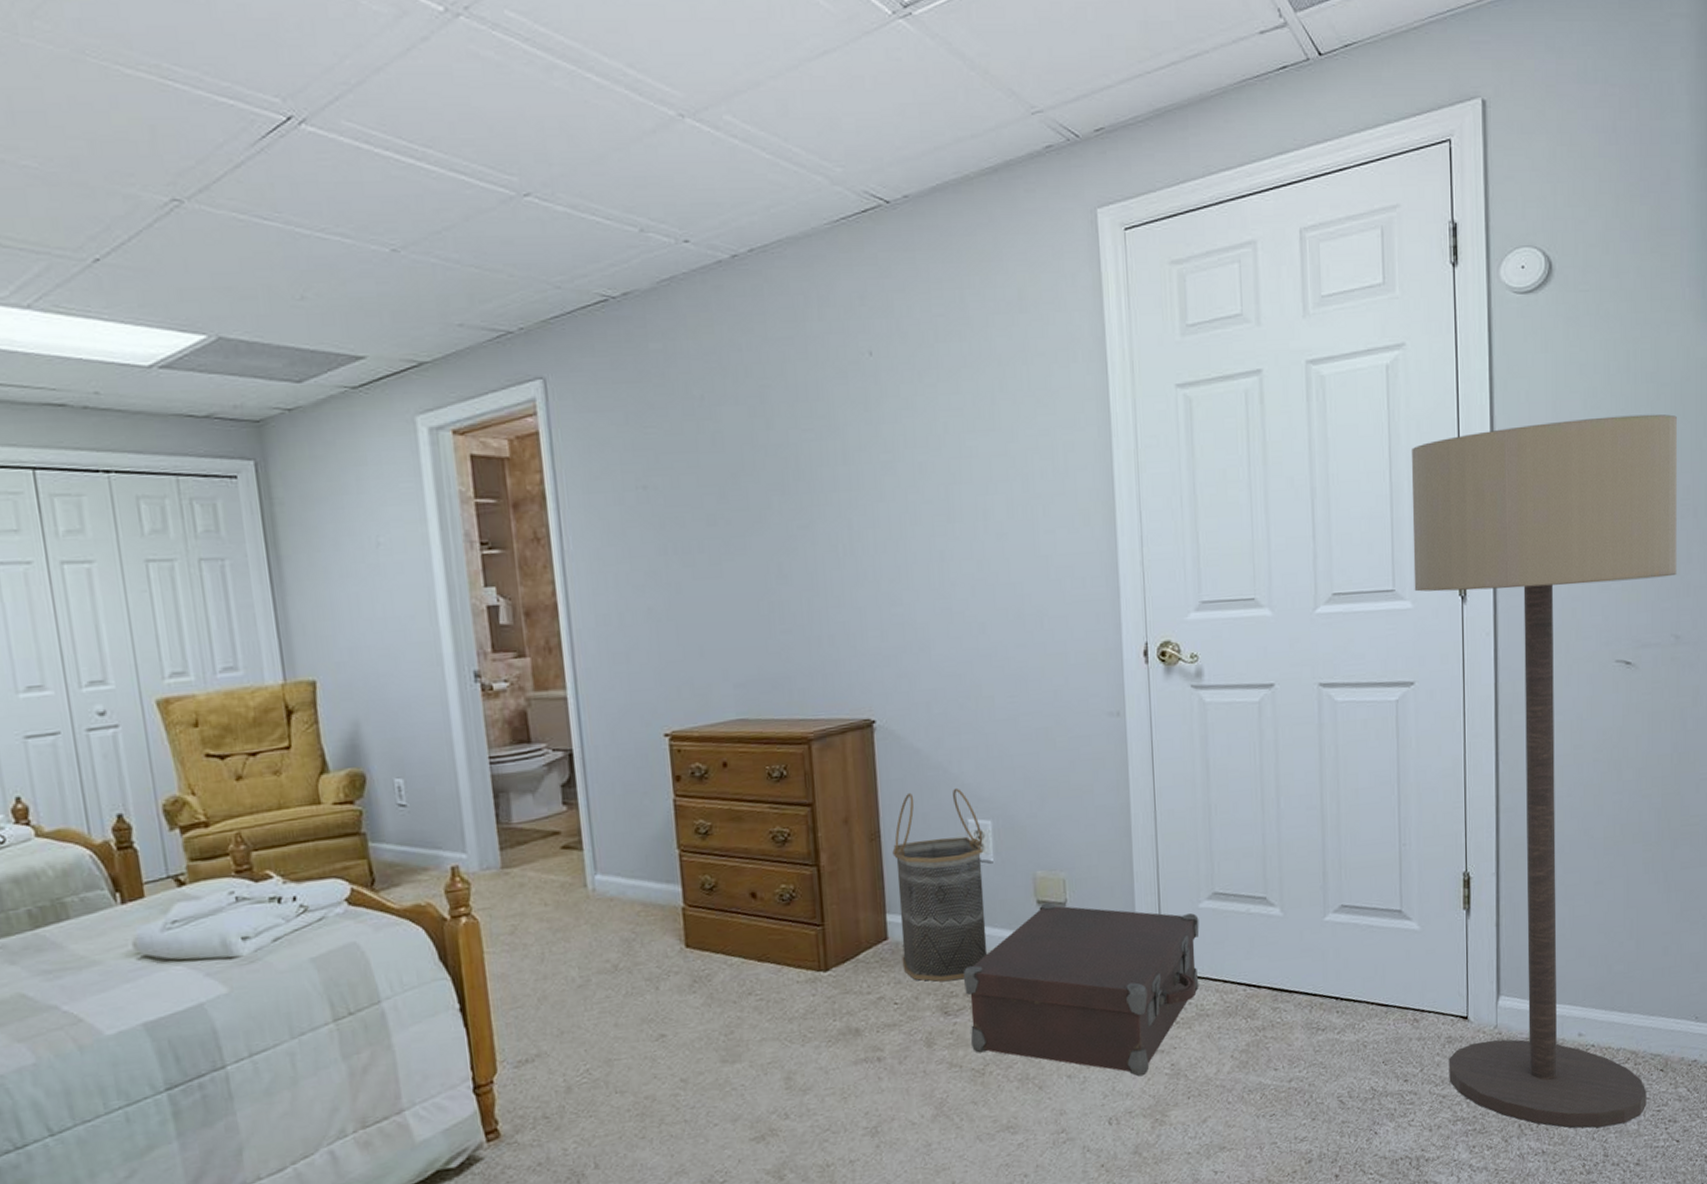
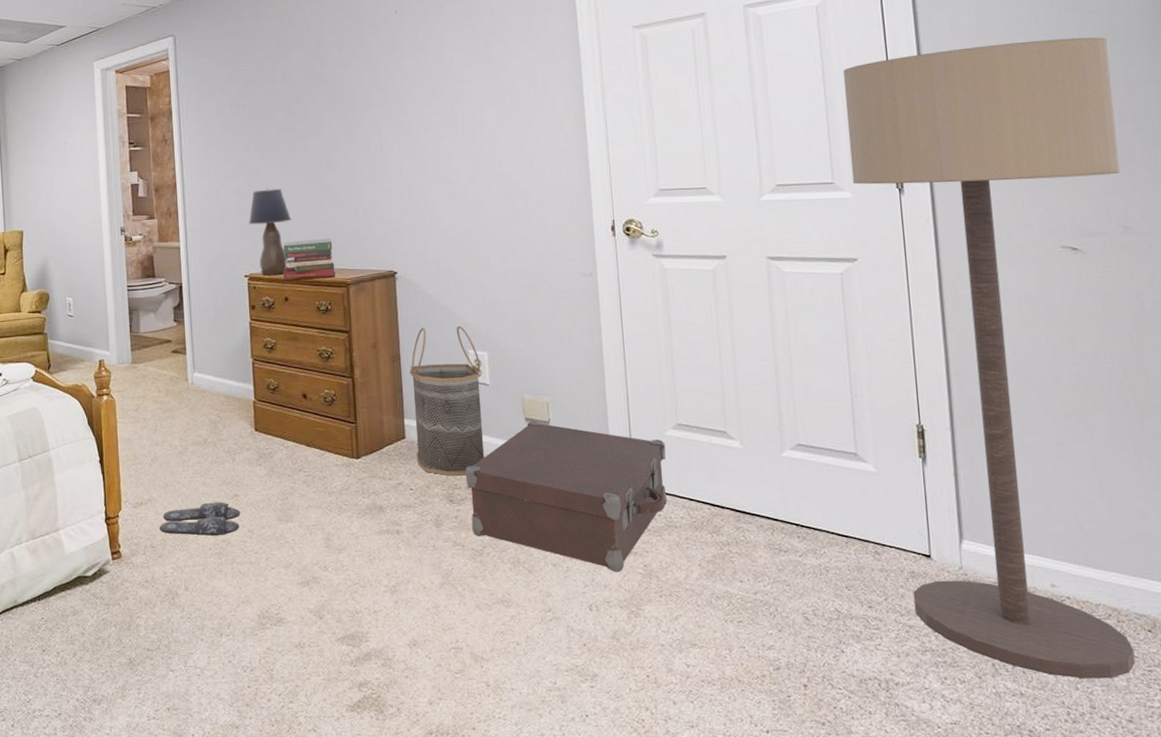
slippers: none [554,1046,669,1097] -> present [160,502,240,536]
table lamp: none [667,607,730,734] -> present [248,187,292,276]
books: none [719,677,793,739] -> present [283,238,336,281]

